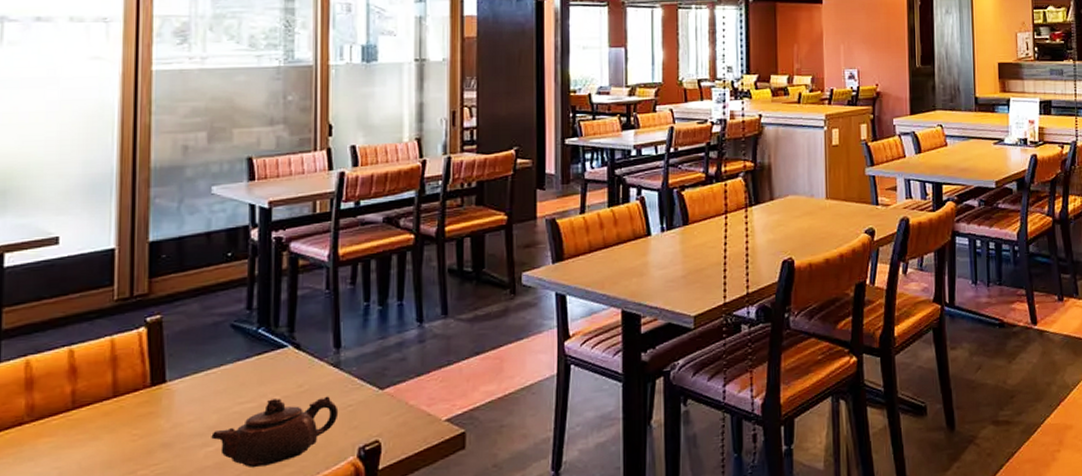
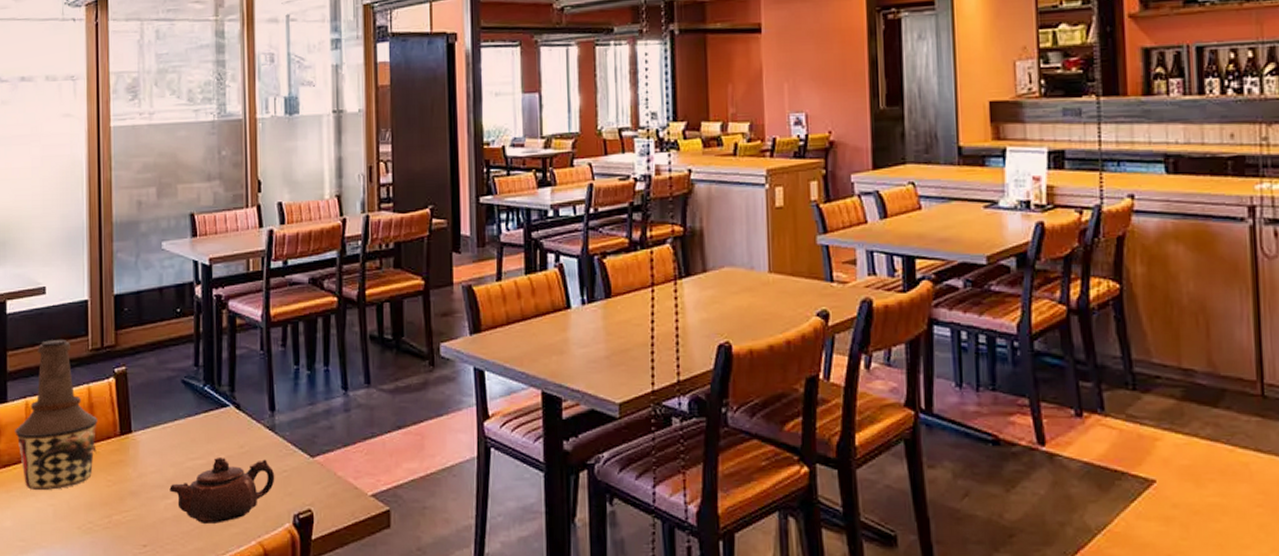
bottle: none [9,291,122,455] -> present [15,340,97,491]

